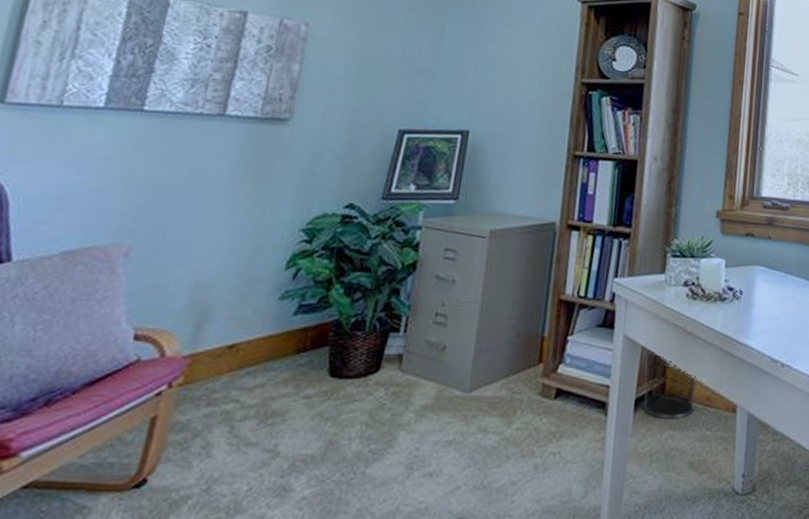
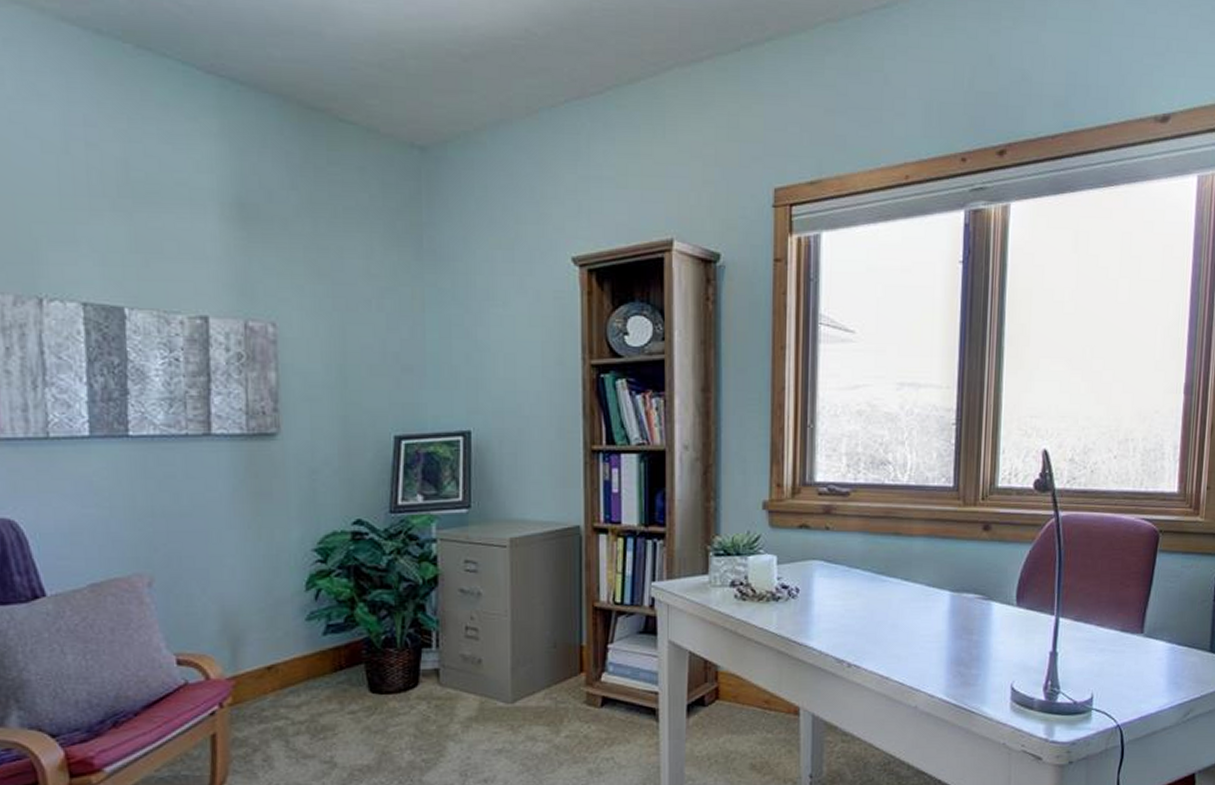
waste bin: present [643,349,698,420] -> none [693,654,754,724]

